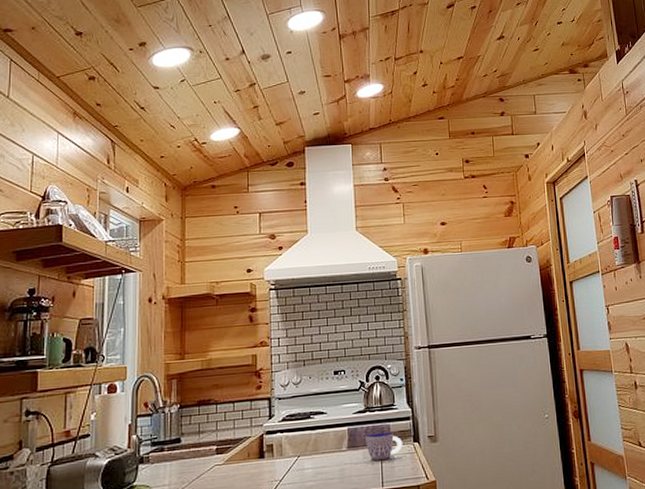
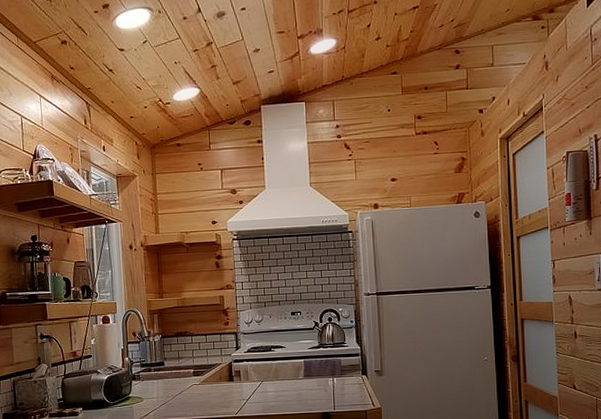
cup: present [366,432,403,460] -> none [319,365,353,388]

